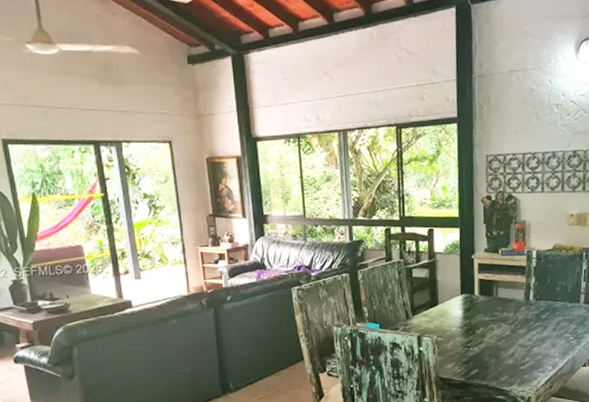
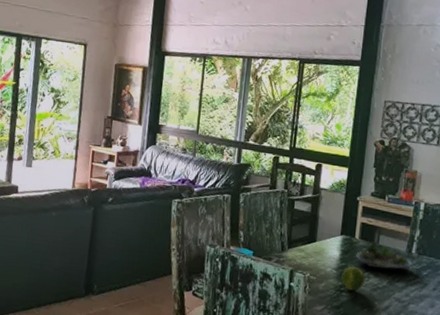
fruit: none [467,321,490,345] -> present [341,266,366,291]
succulent planter: none [478,295,531,320] -> present [356,241,412,271]

